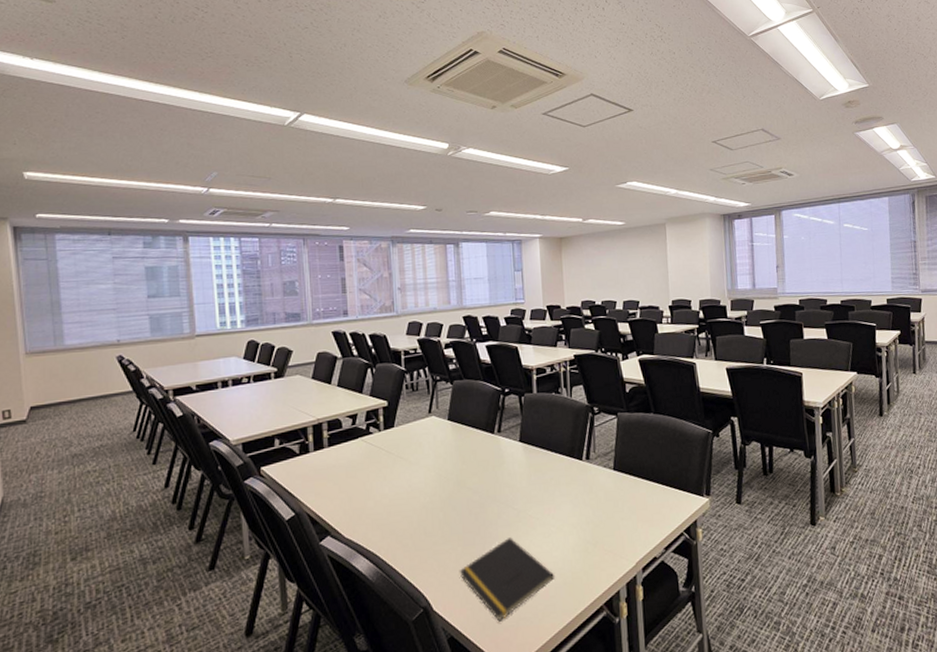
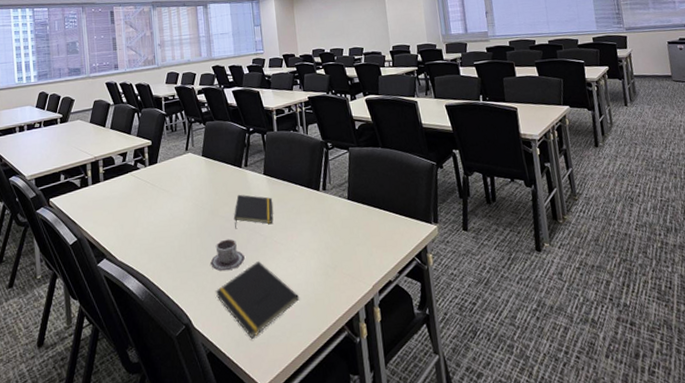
cup: none [454,513,494,548] -> present [210,239,245,271]
notepad: none [482,463,529,501] -> present [233,194,273,228]

